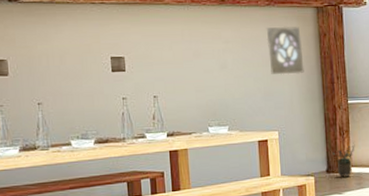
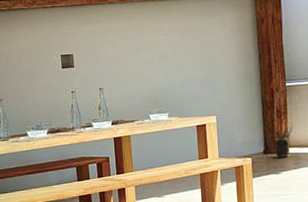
wall ornament: present [266,26,304,75] -> none [204,15,242,62]

